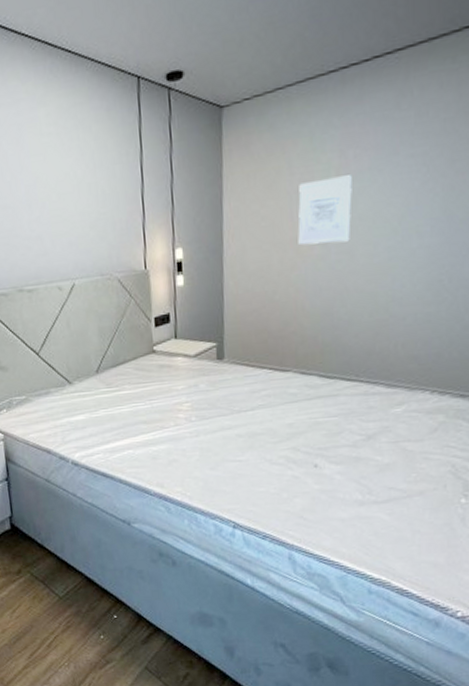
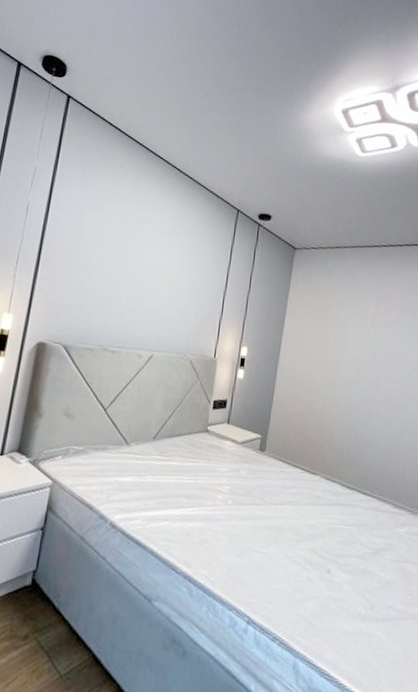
wall art: present [298,175,352,245] -> none [338,320,383,375]

